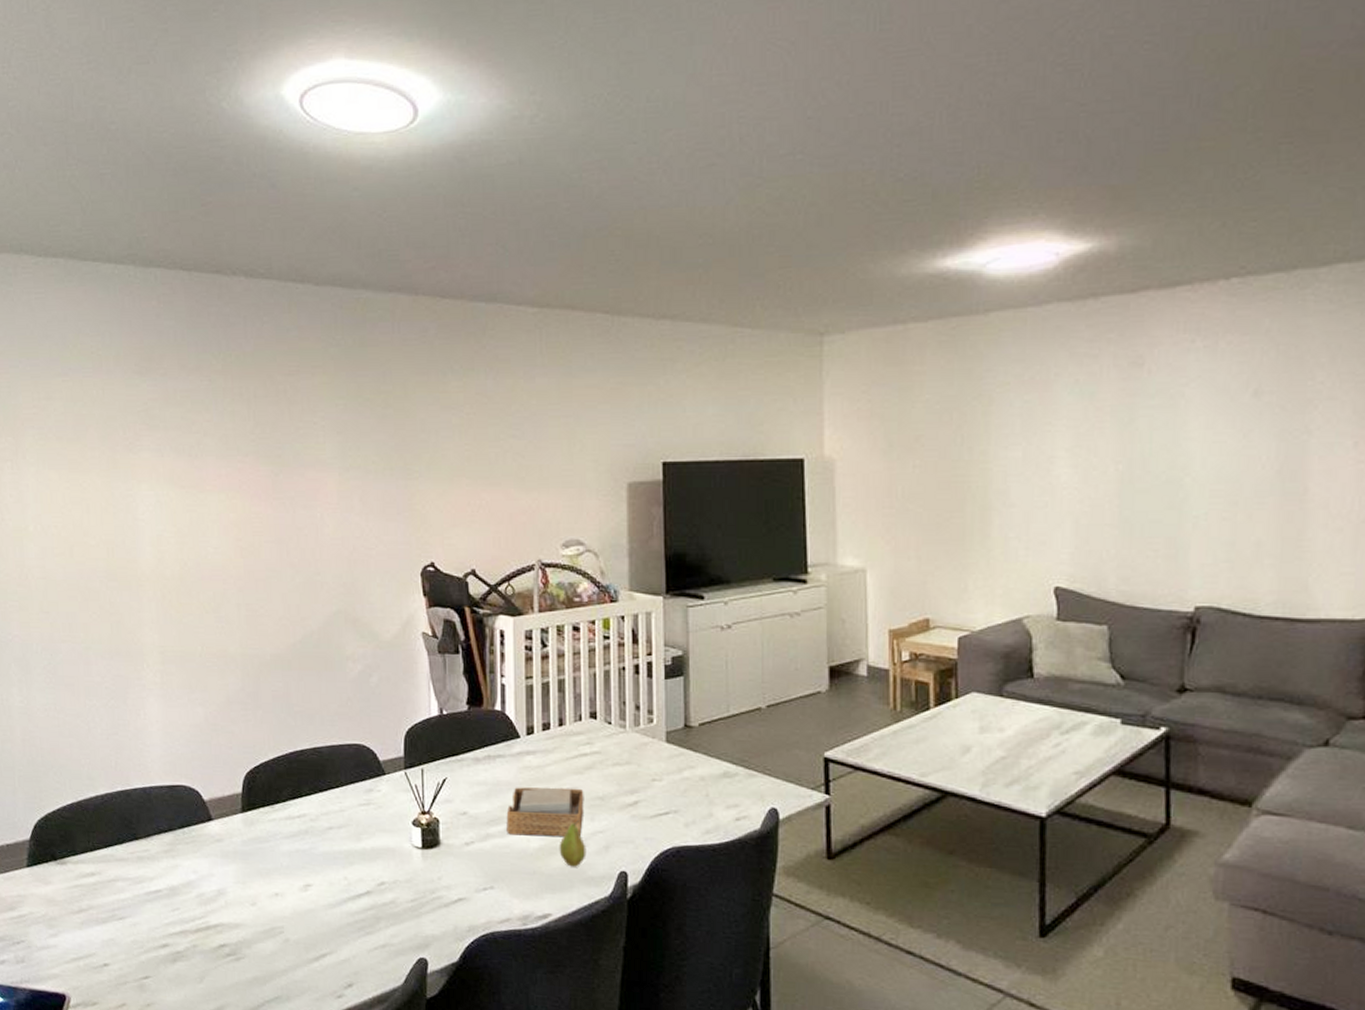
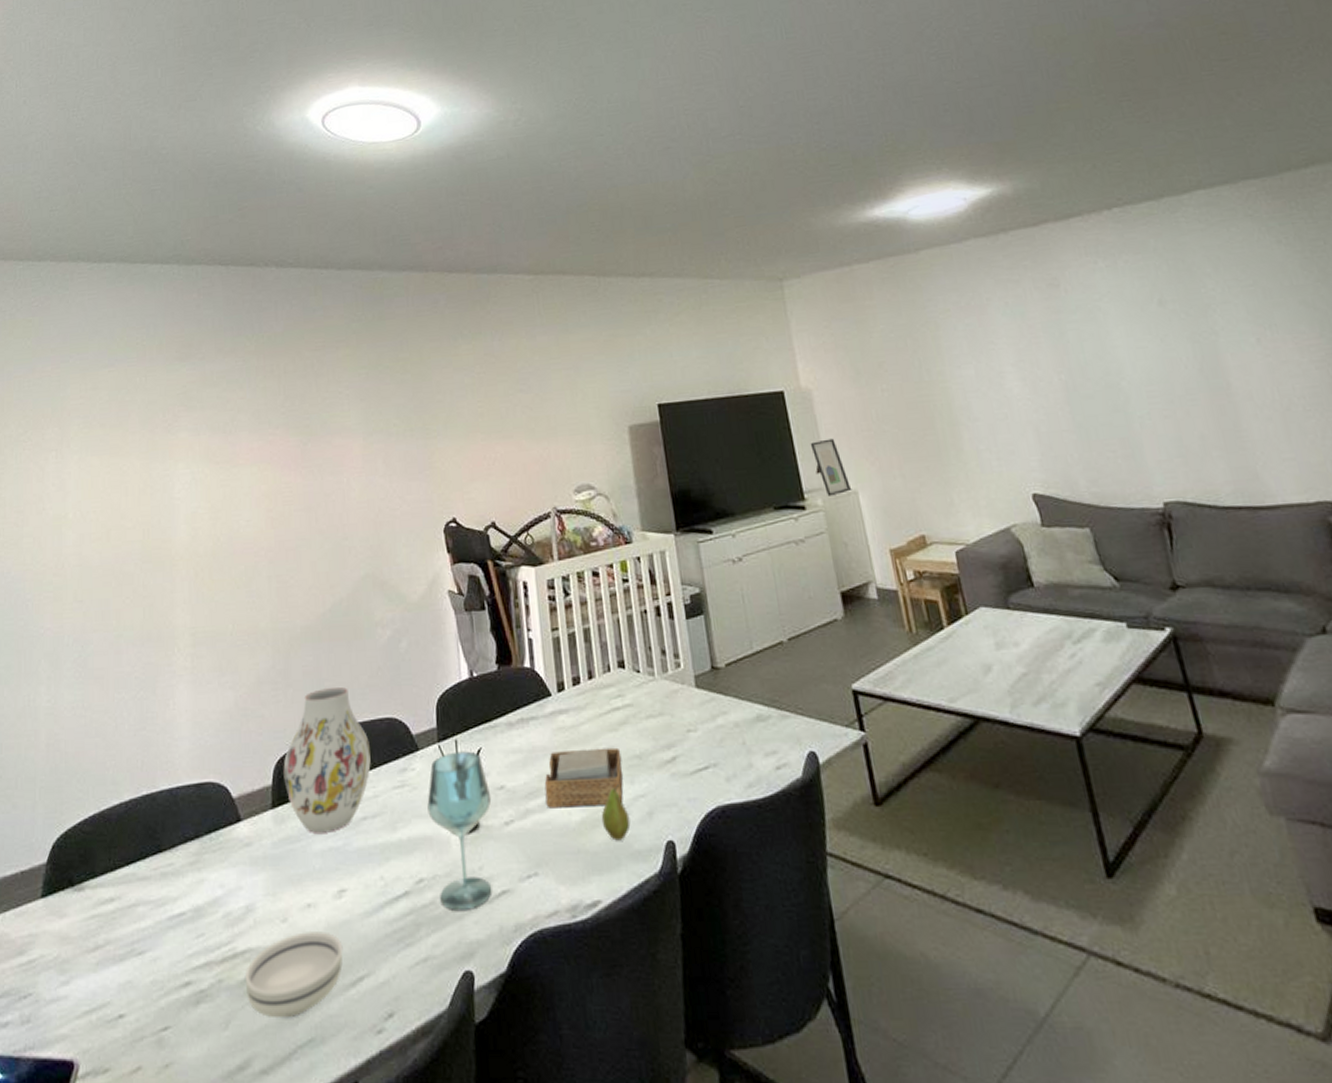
bowl: none [217,914,308,979] -> present [244,930,343,1017]
vase: none [252,713,339,837] -> present [283,687,372,833]
wine glass: none [391,779,454,911] -> present [427,751,492,910]
picture frame: none [823,513,859,572] -> present [810,438,851,496]

